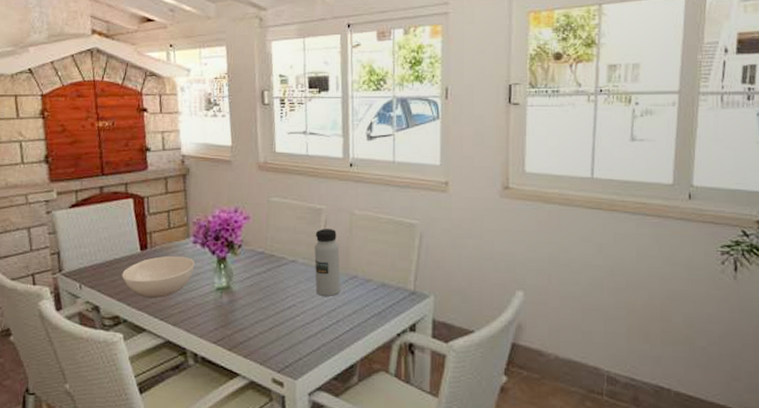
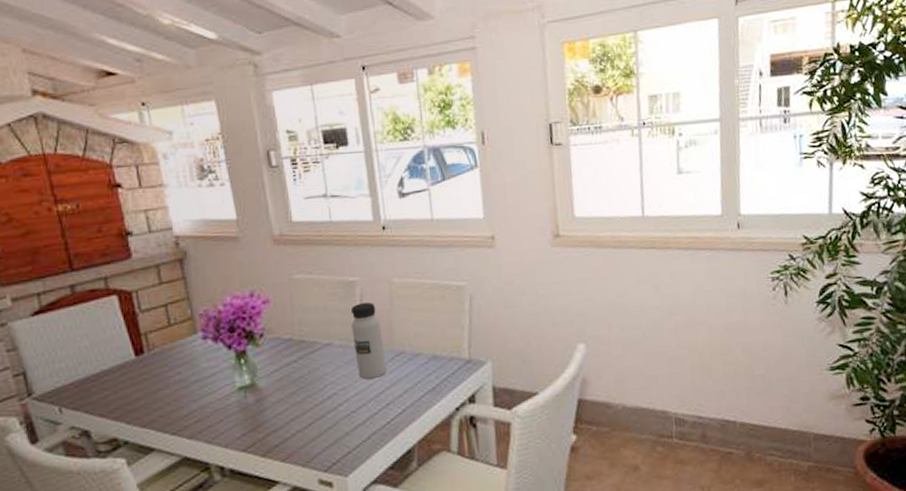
bowl: present [122,255,195,299] -> none [114,355,209,412]

